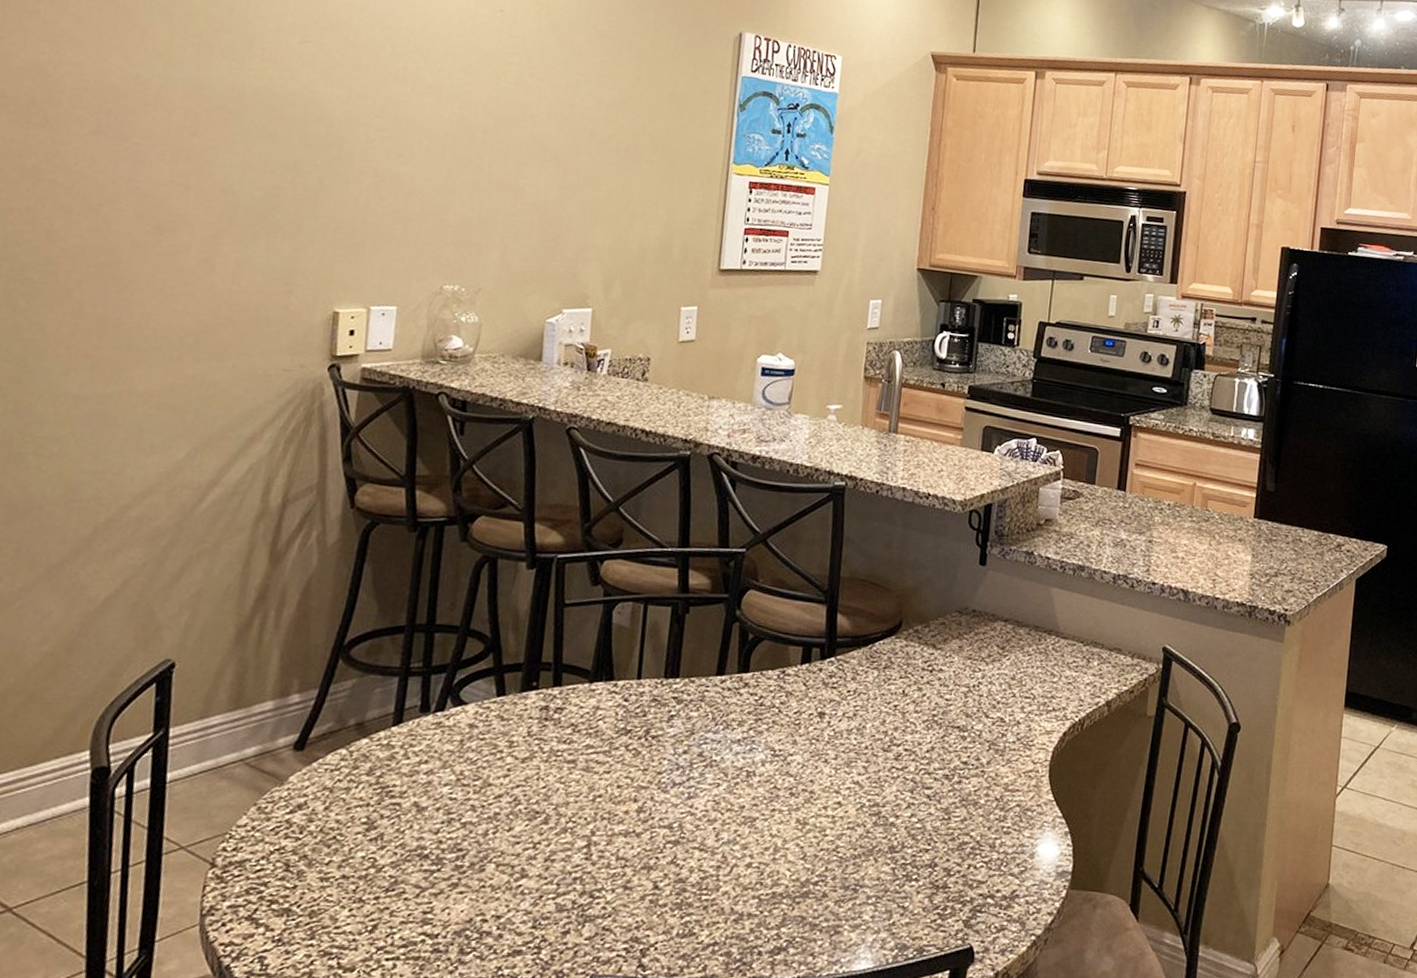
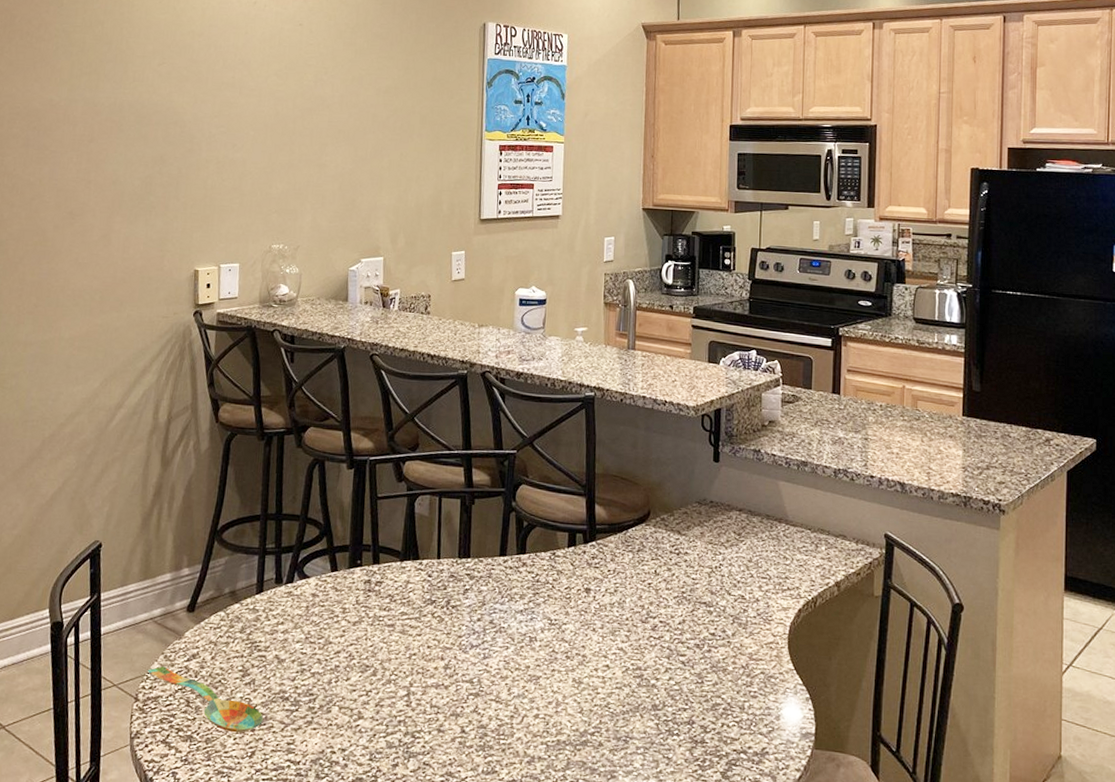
spoon: none [231,821,392,902] -> present [147,666,263,733]

